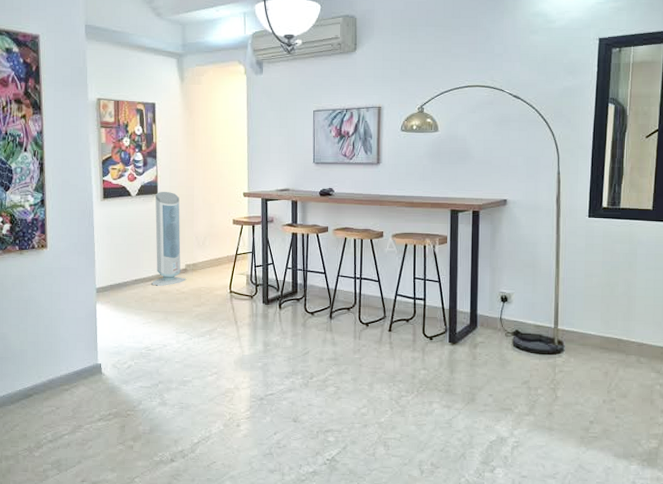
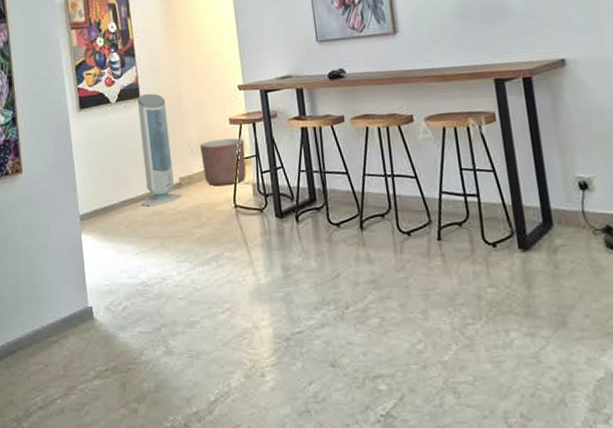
planter: none [206,236,244,275] -> present [200,138,246,186]

